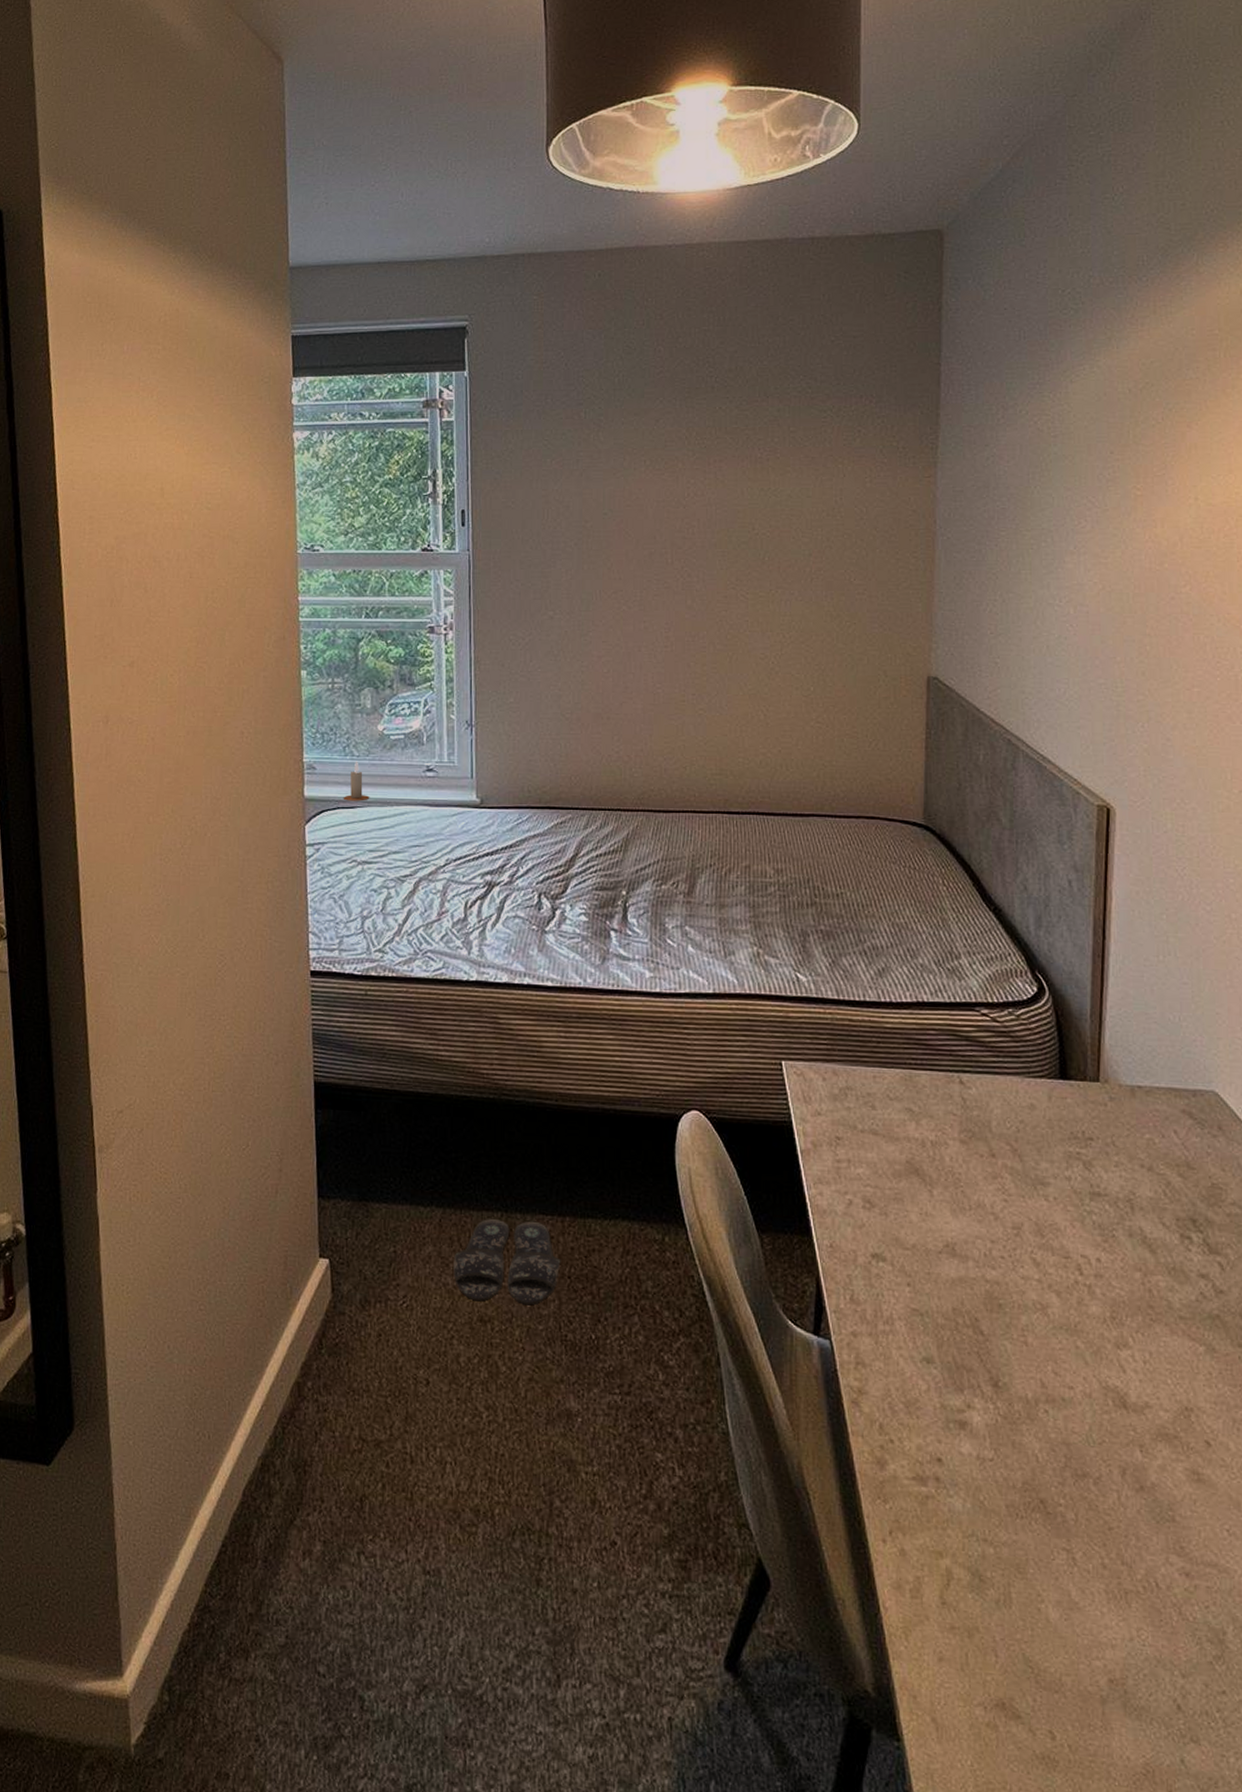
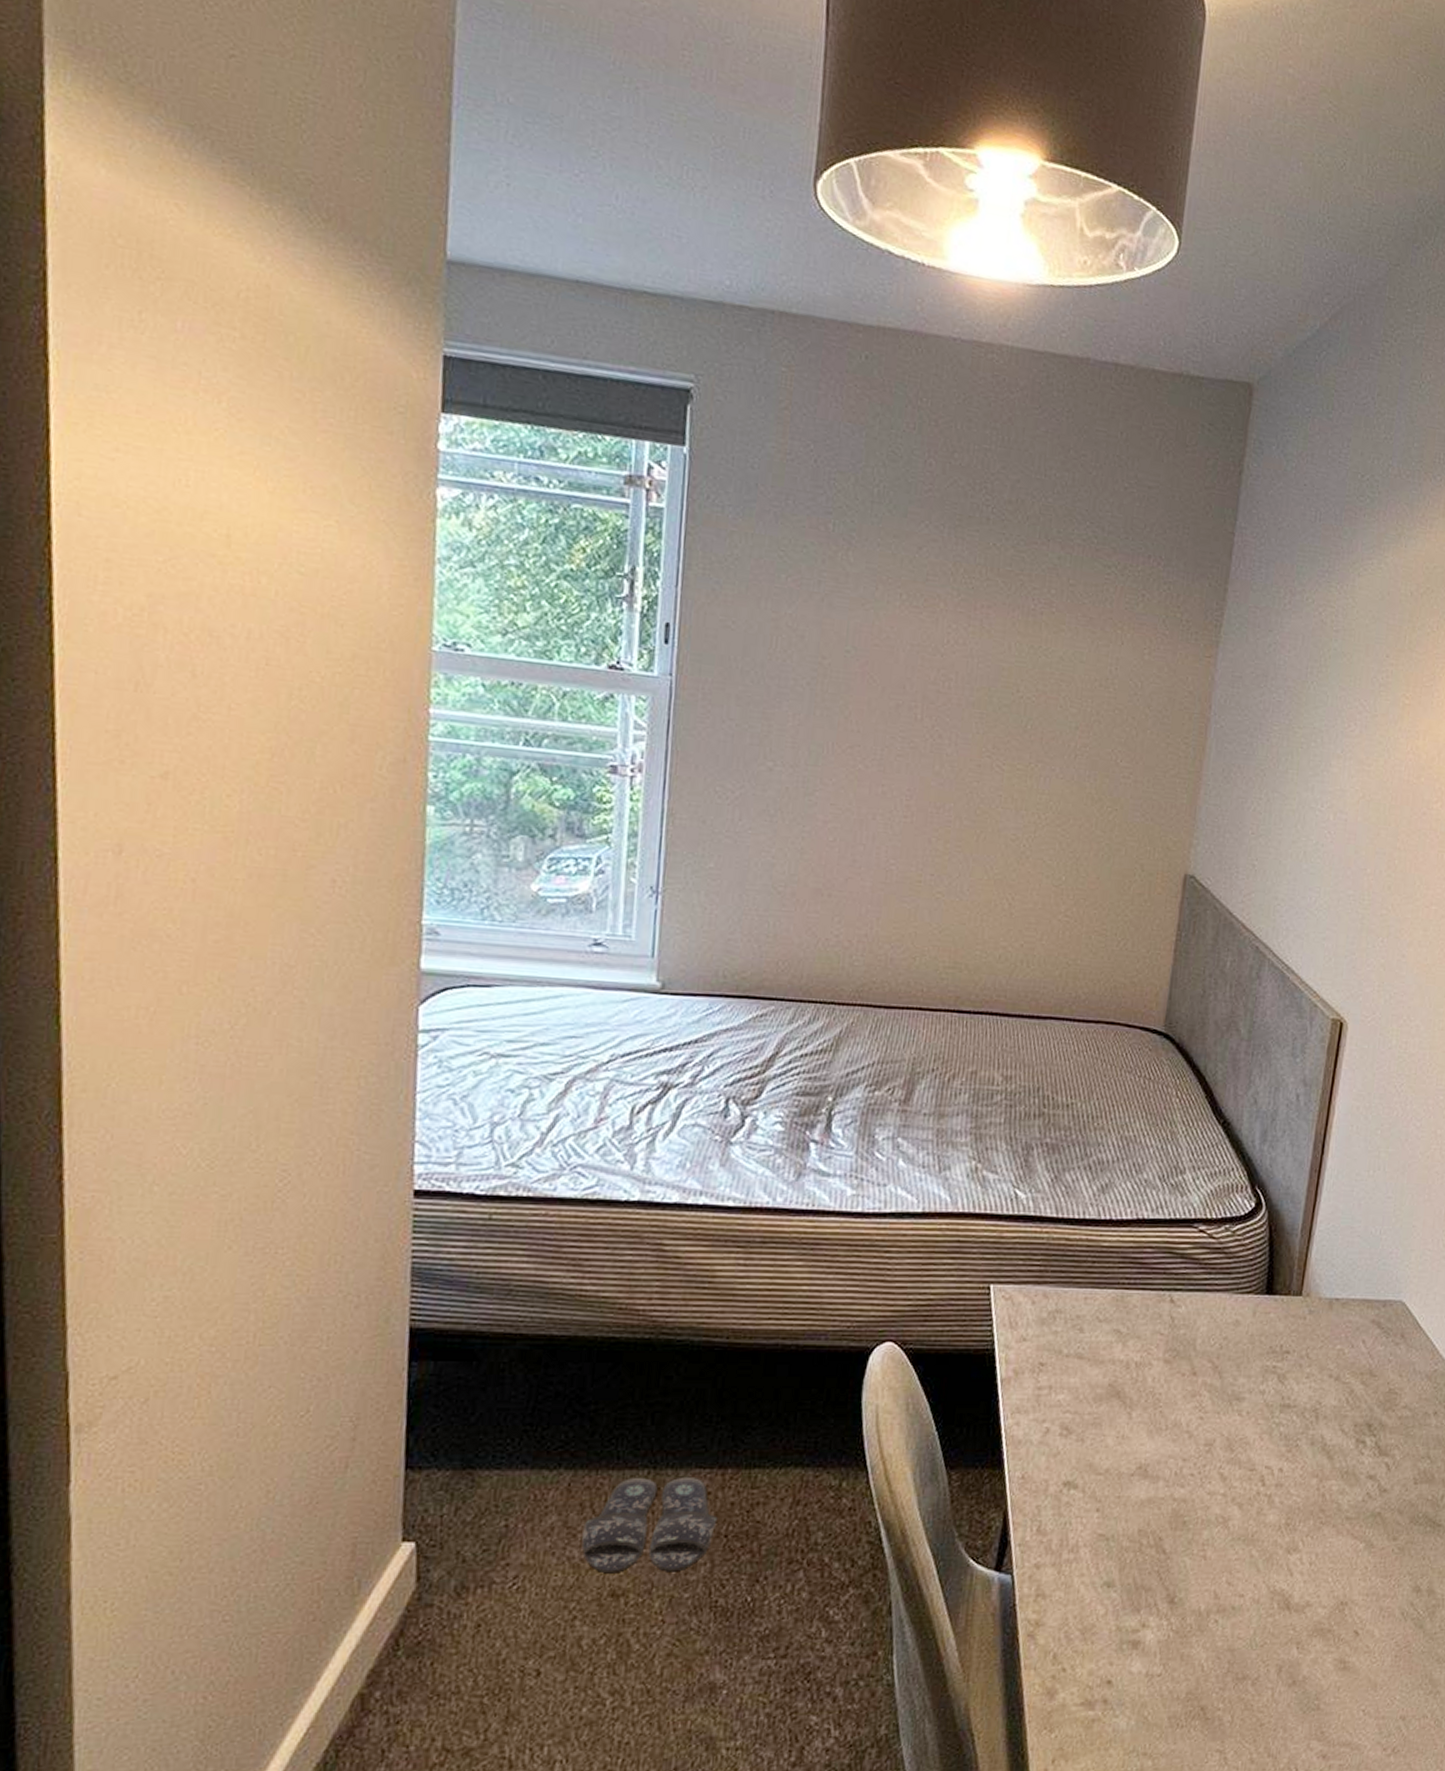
candle: present [343,761,370,801] -> none [475,927,514,979]

